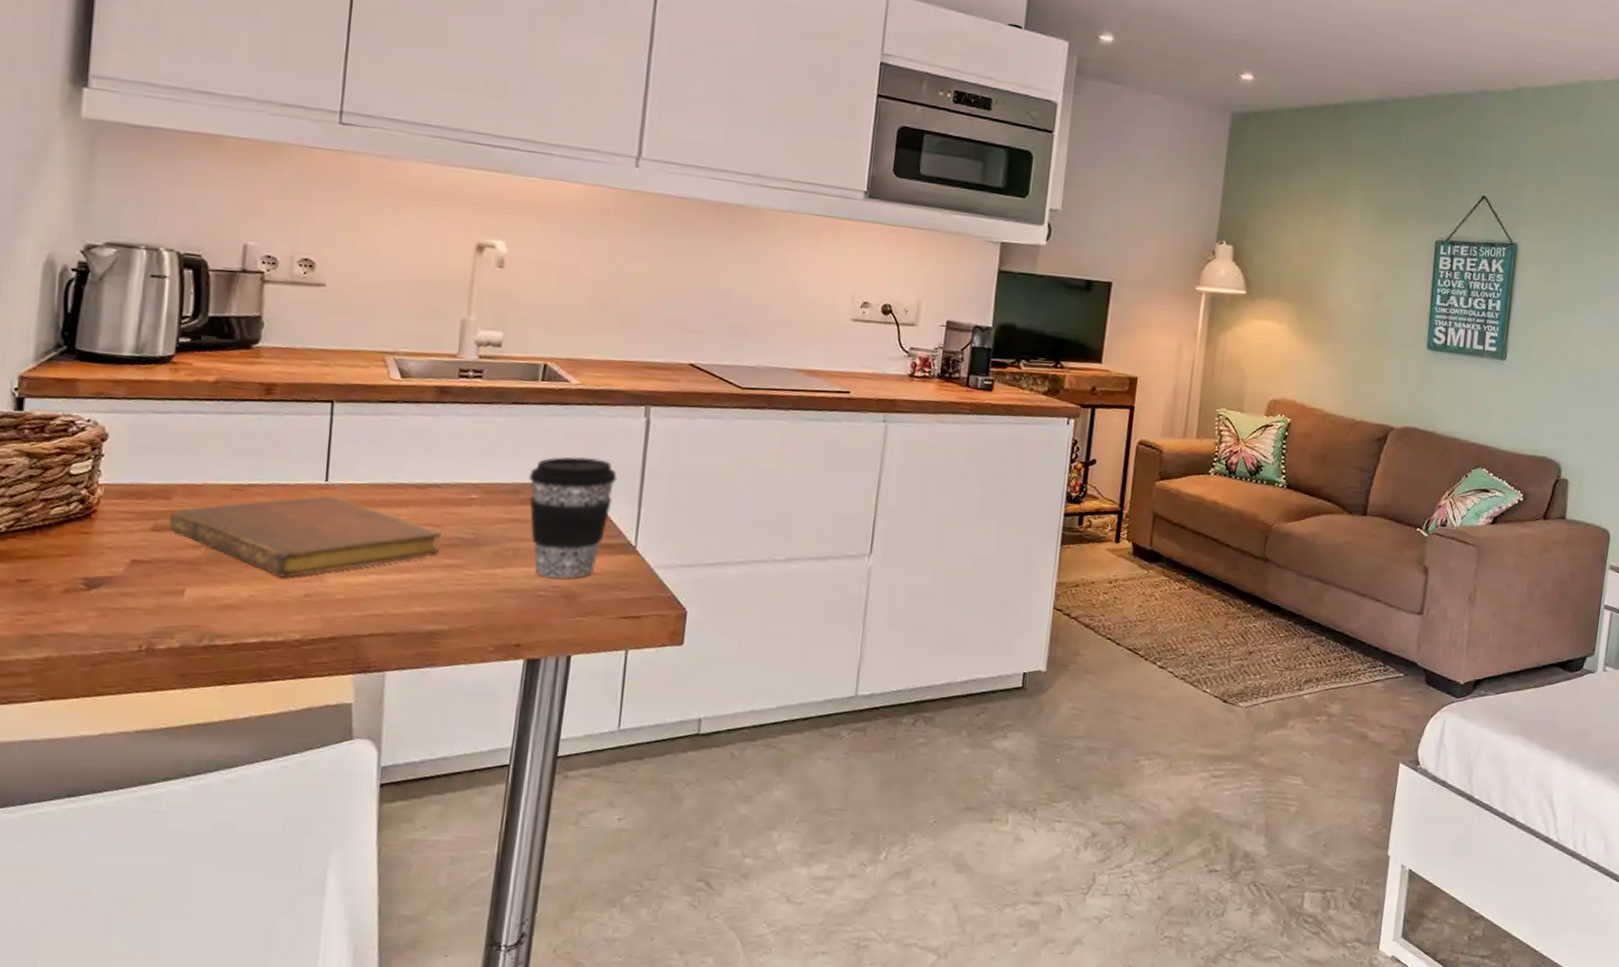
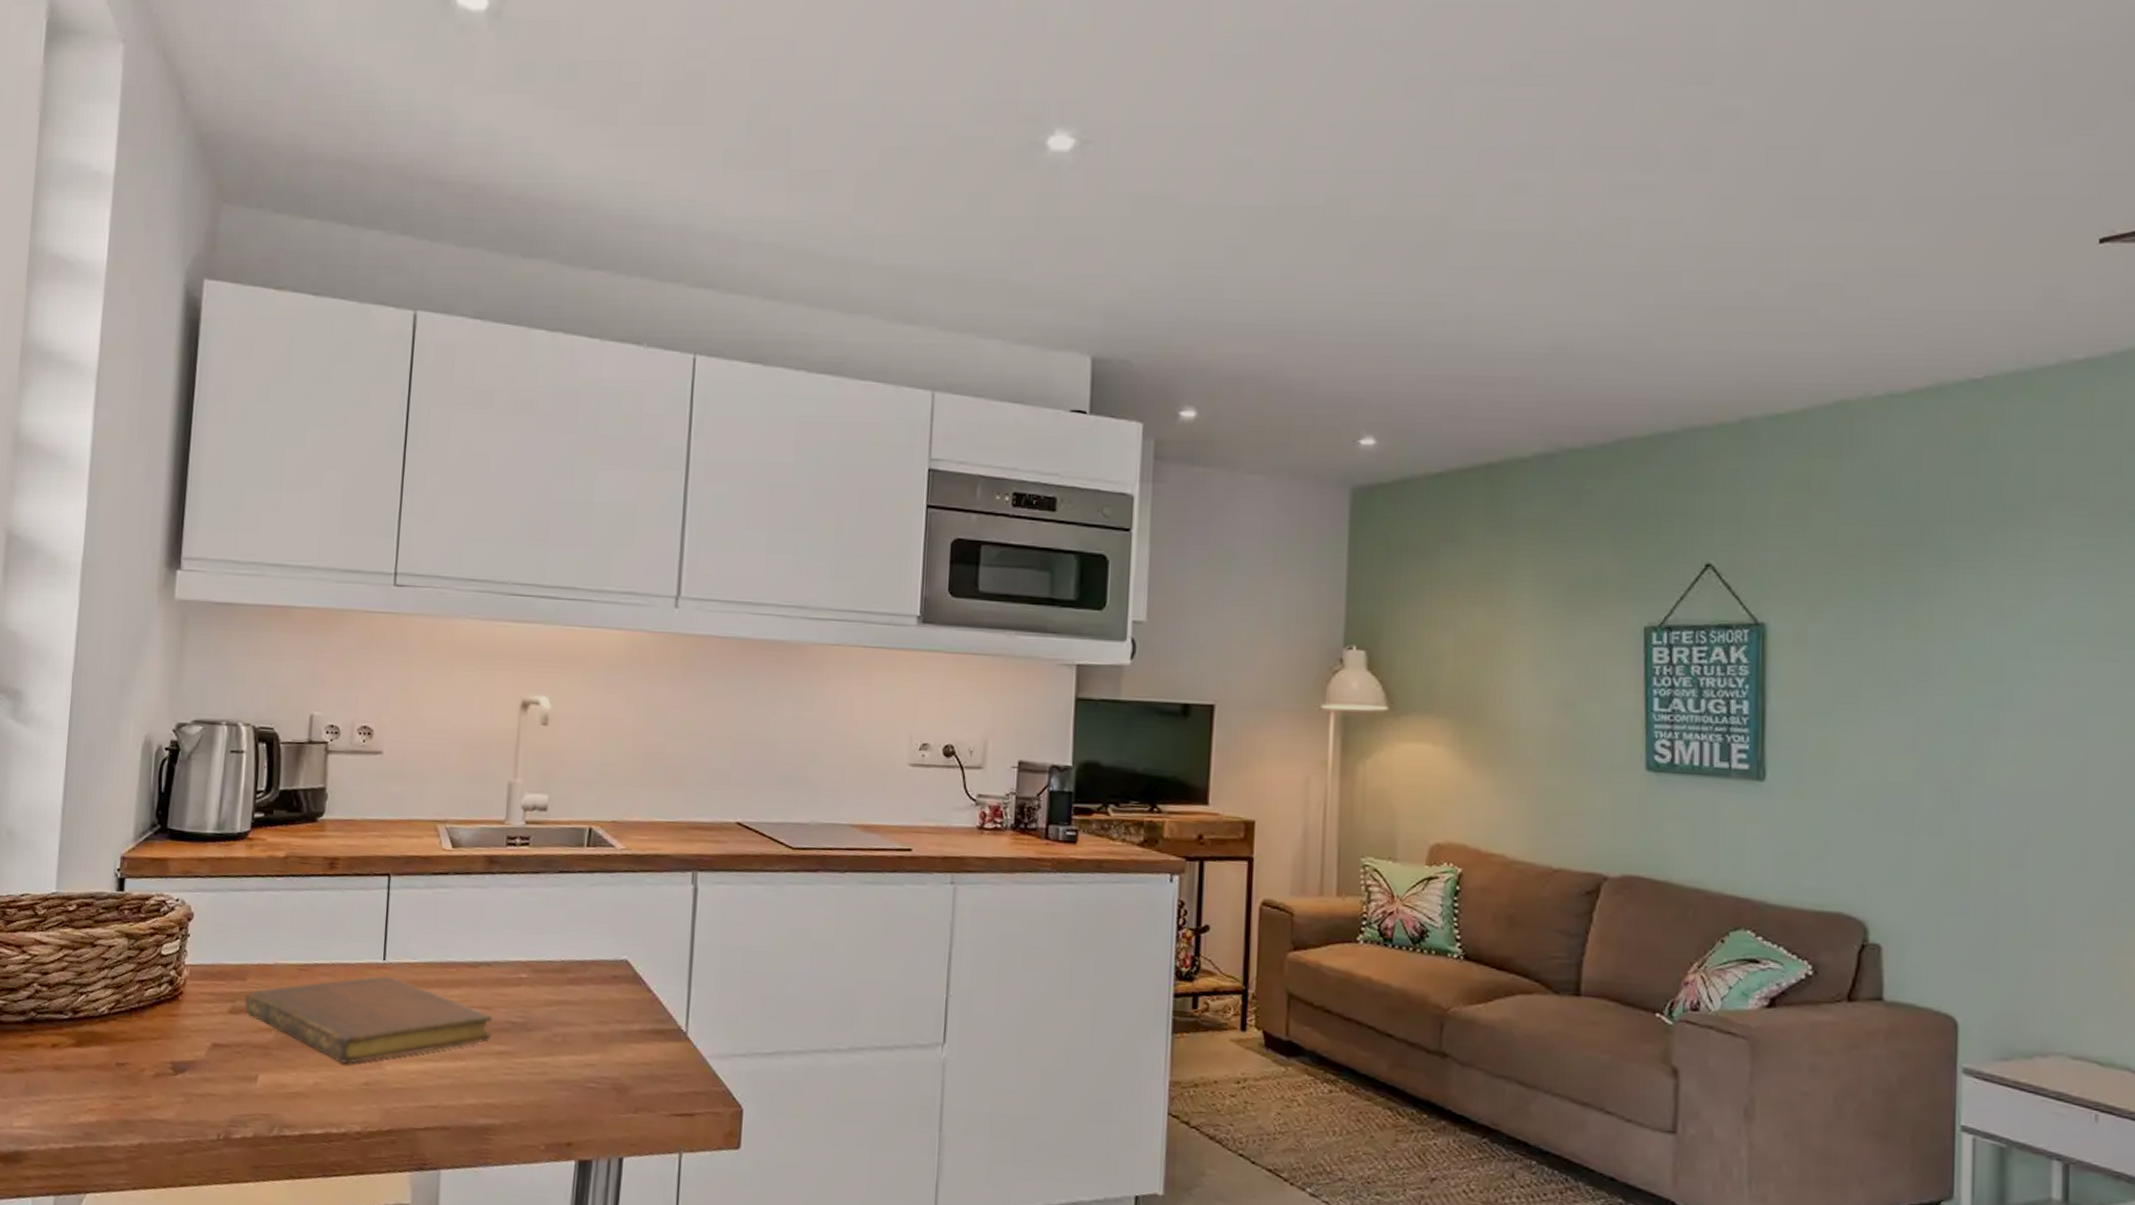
coffee cup: present [529,456,617,579] -> none [577,930,665,1070]

